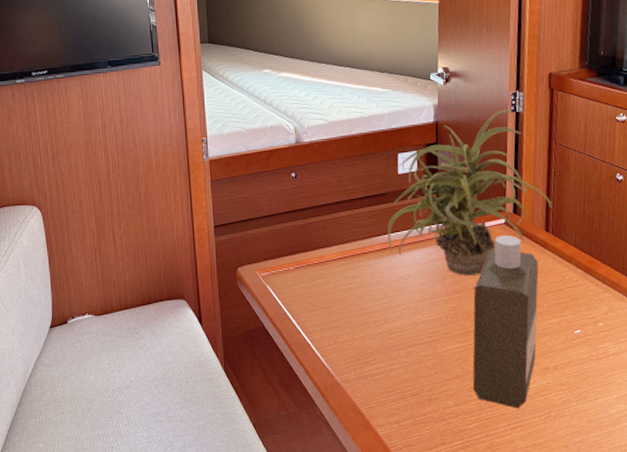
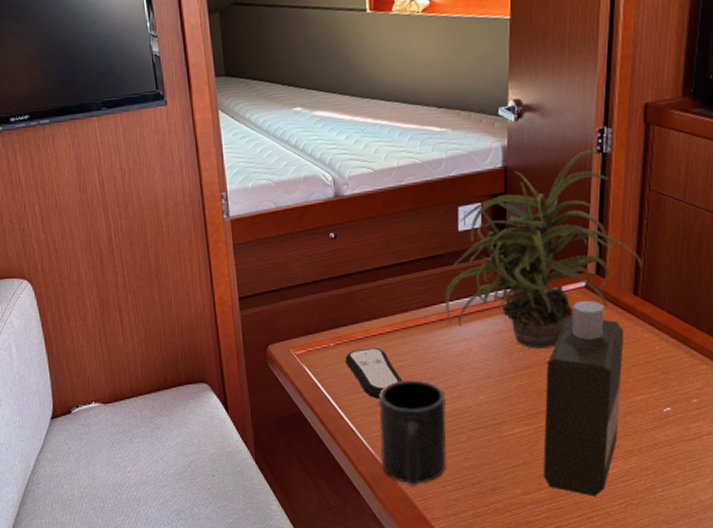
remote control: none [303,271,352,317] -> present [345,347,403,399]
mug: none [331,299,390,396] -> present [378,379,447,486]

